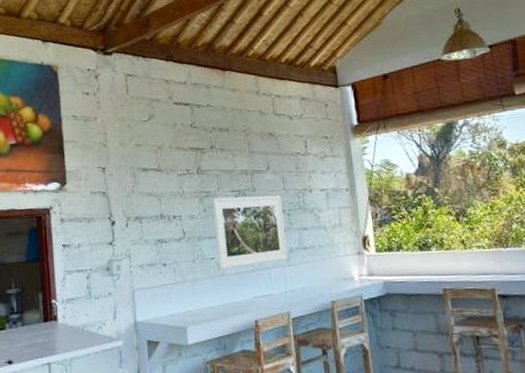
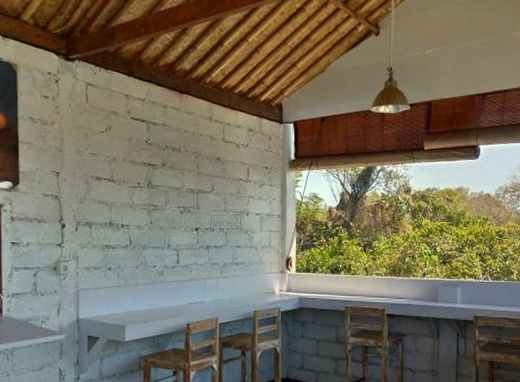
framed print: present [212,195,289,269] -> none [159,212,222,276]

